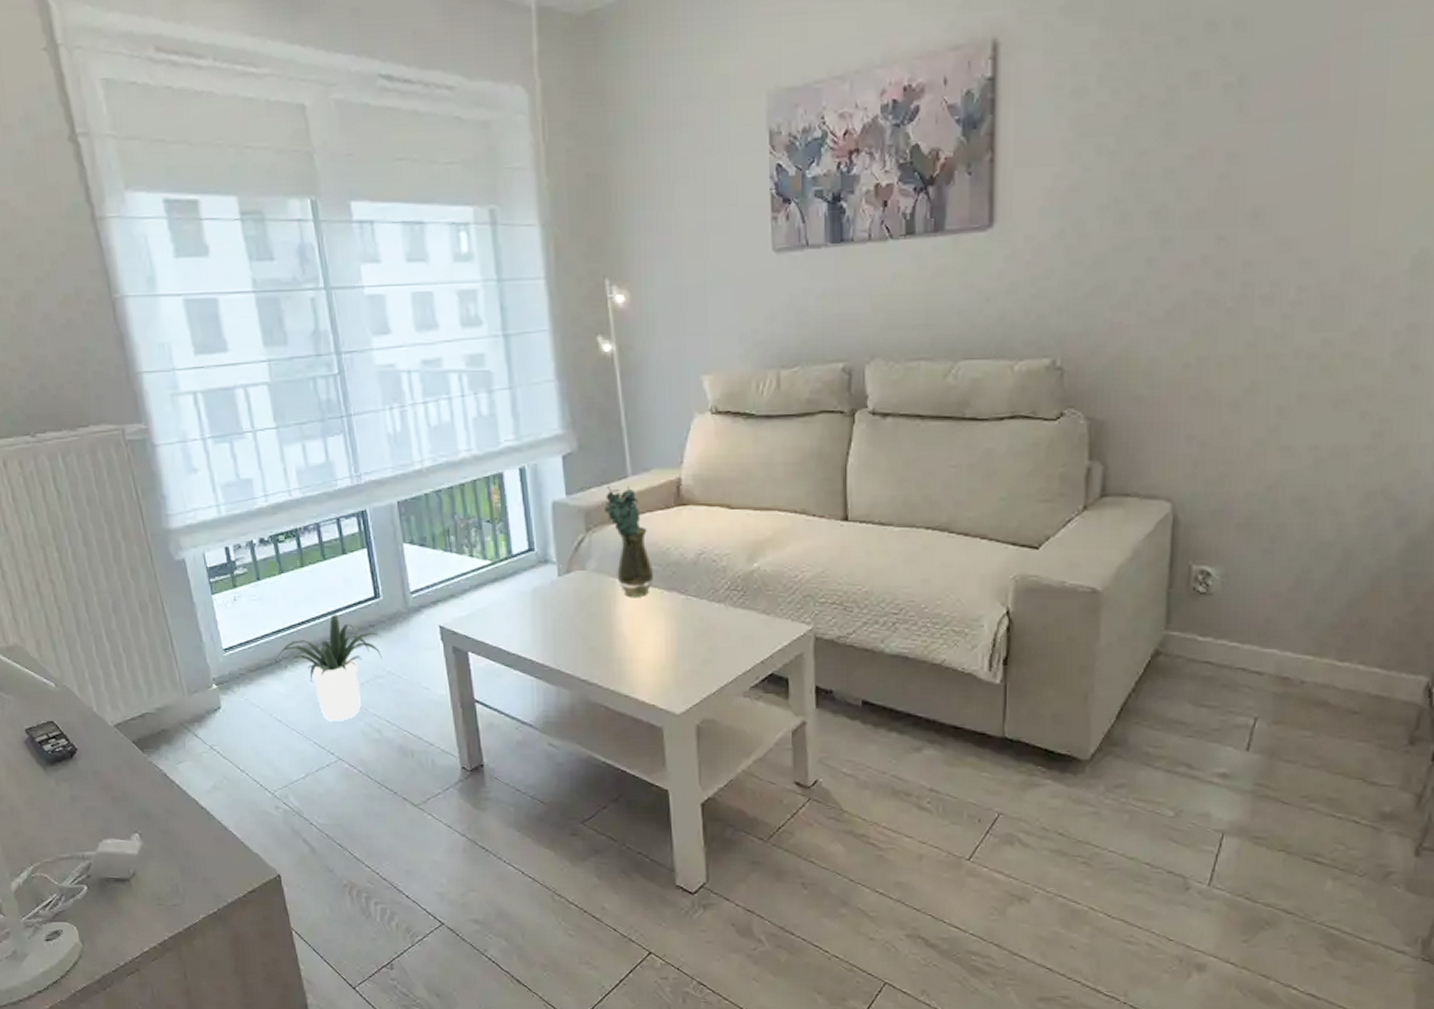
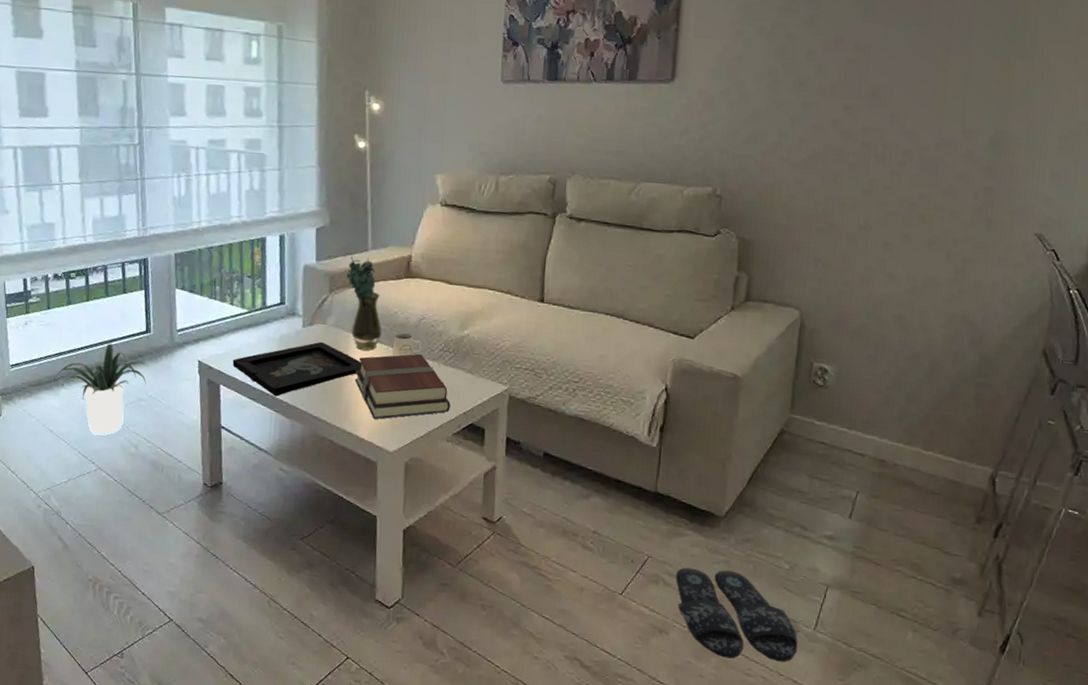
decorative tray: none [480,591,634,661] -> present [232,341,363,397]
books: none [626,595,744,677] -> present [354,353,451,419]
mug: none [668,571,704,601] -> present [392,332,423,357]
slippers: none [1034,823,1188,925] -> present [676,567,797,662]

